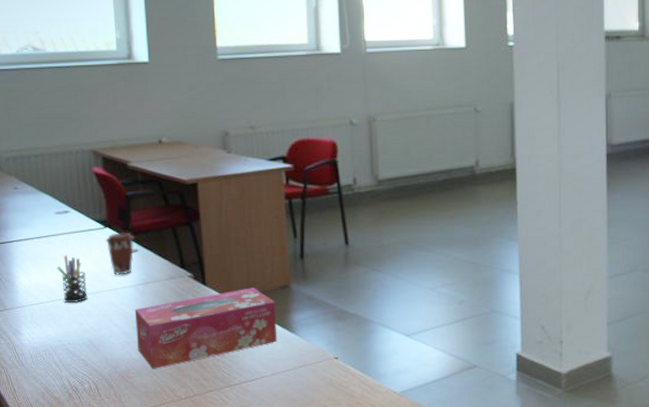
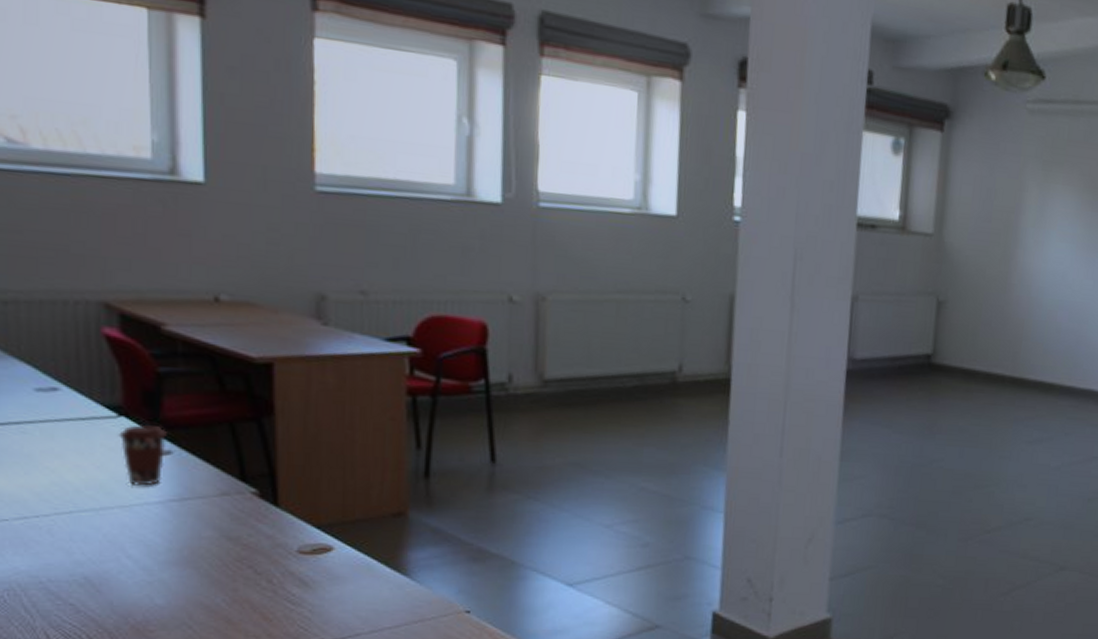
pen holder: present [57,255,88,304] -> none [33,452,84,524]
tissue box: present [134,288,277,369] -> none [162,513,384,620]

